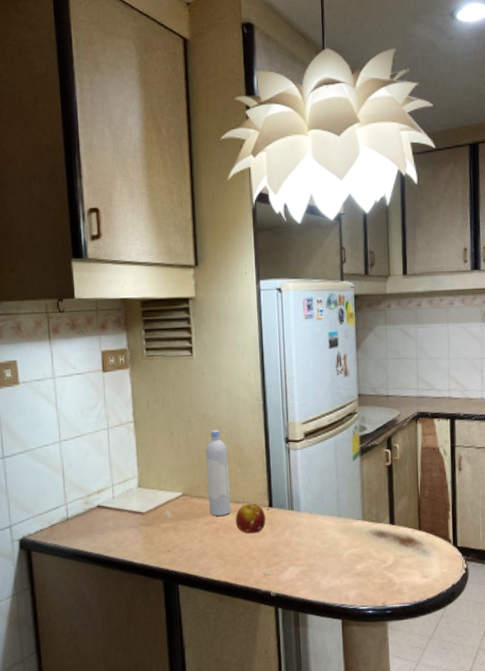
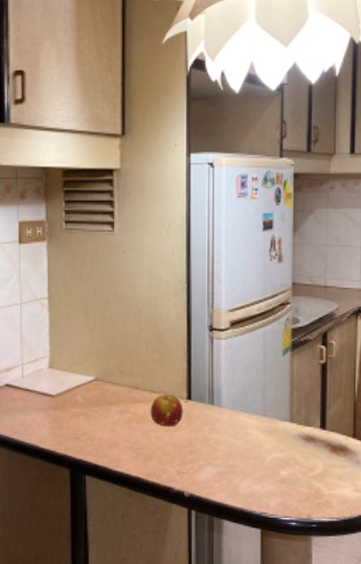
bottle: present [205,430,231,516] -> none [122,312,147,405]

